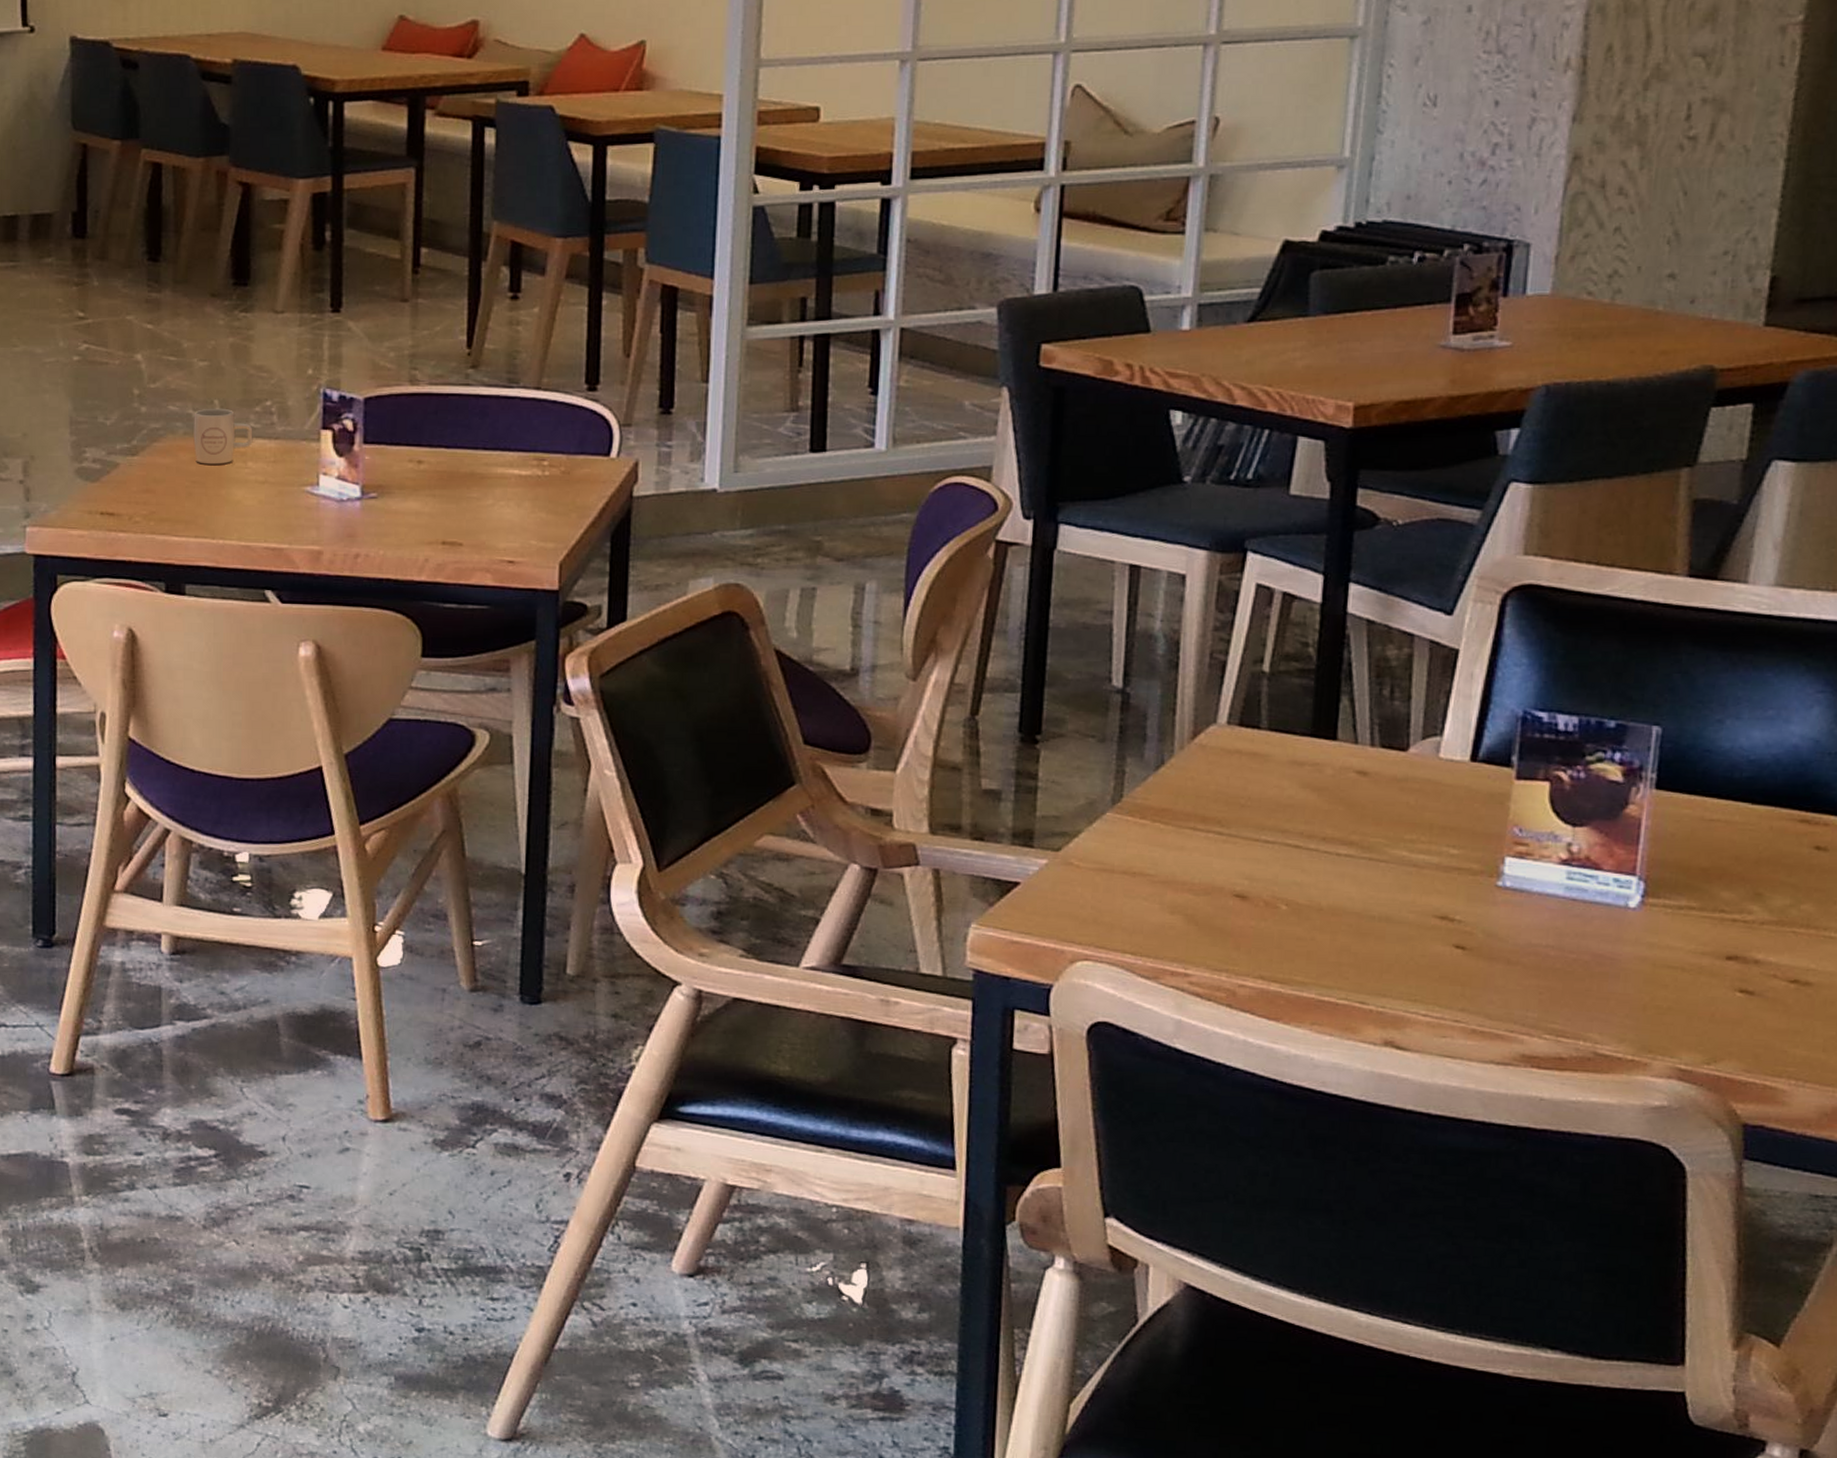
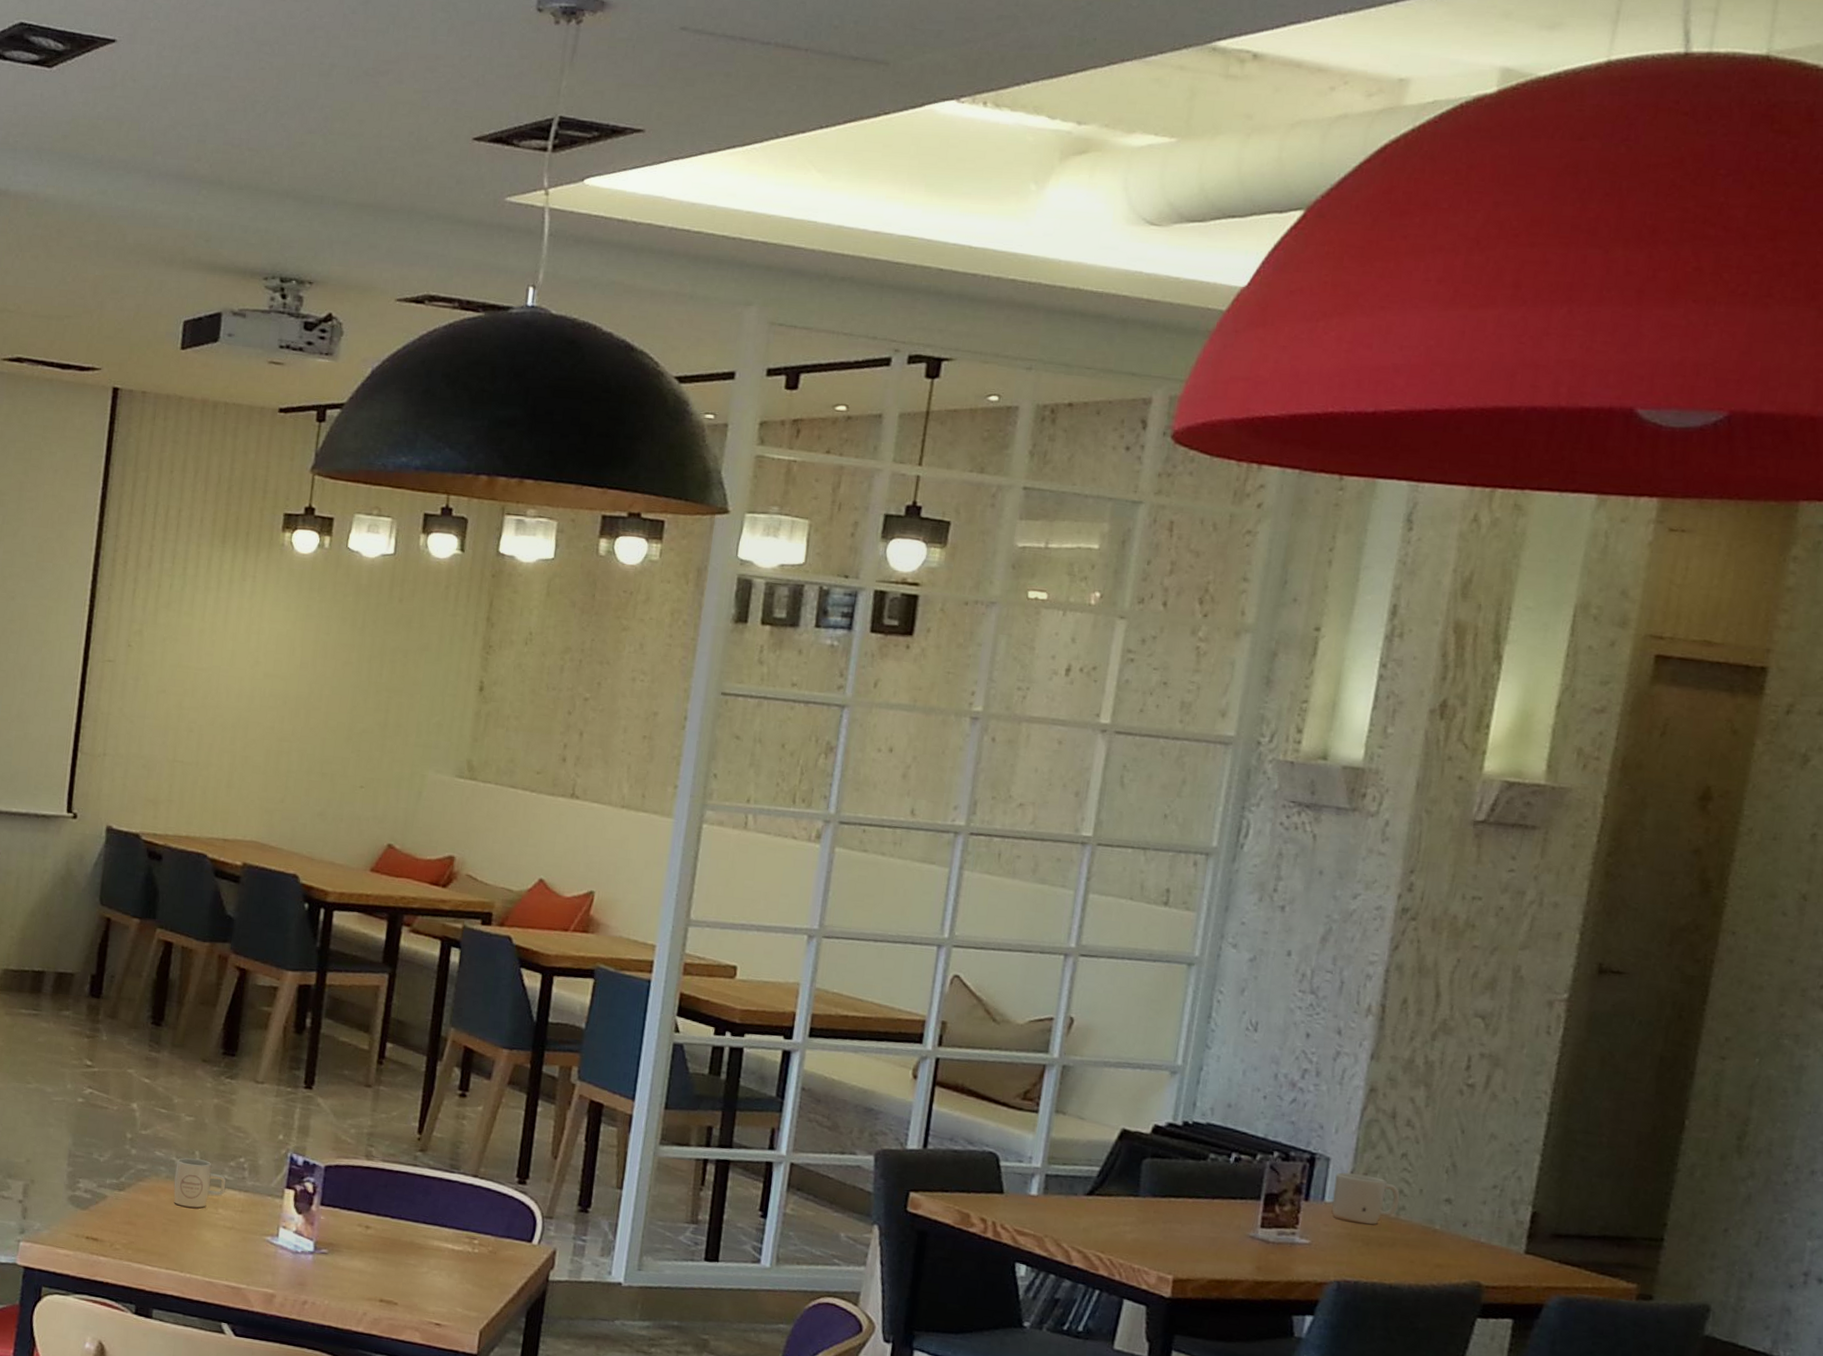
mug: none [1535,258,1615,317] -> present [1331,1172,1400,1226]

